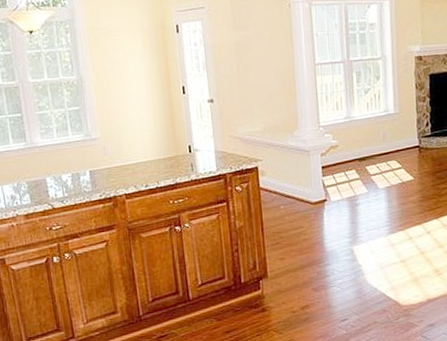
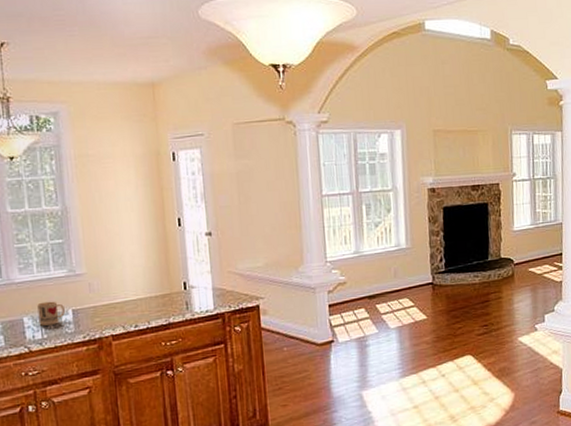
mug: none [58,163,83,185] -> present [37,301,65,326]

